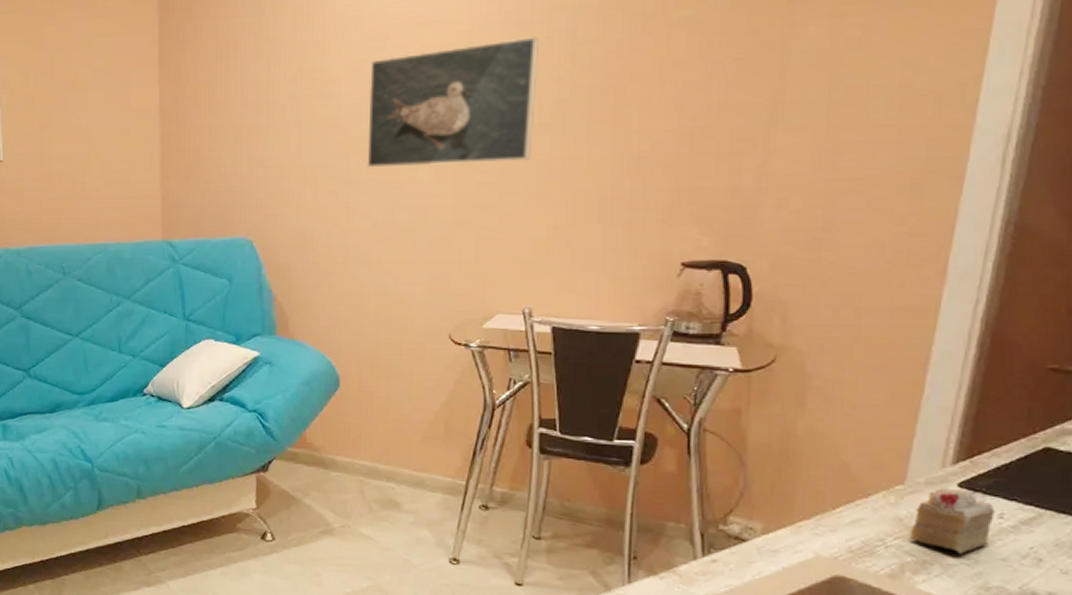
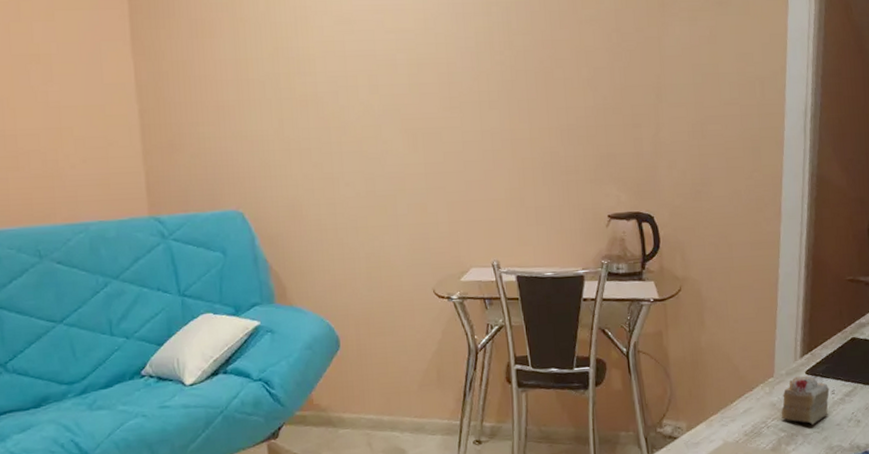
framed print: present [367,35,540,168] -> none [341,25,486,141]

